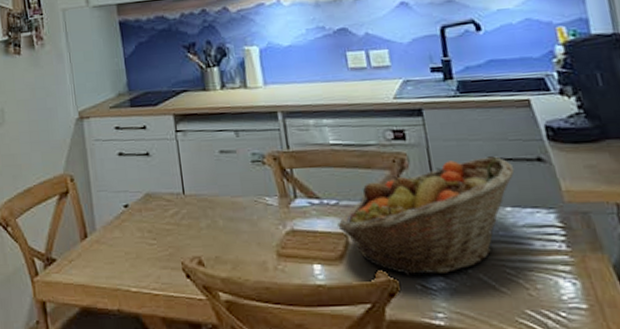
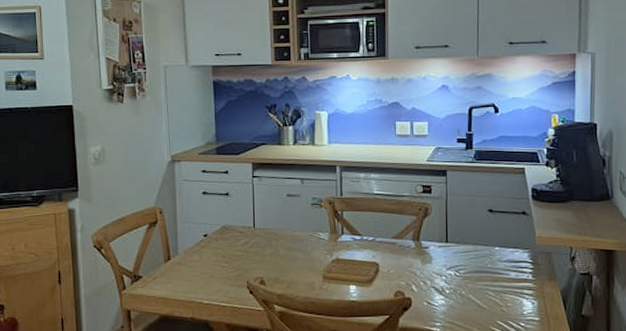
fruit basket: present [338,156,515,276] -> none [372,209,506,295]

